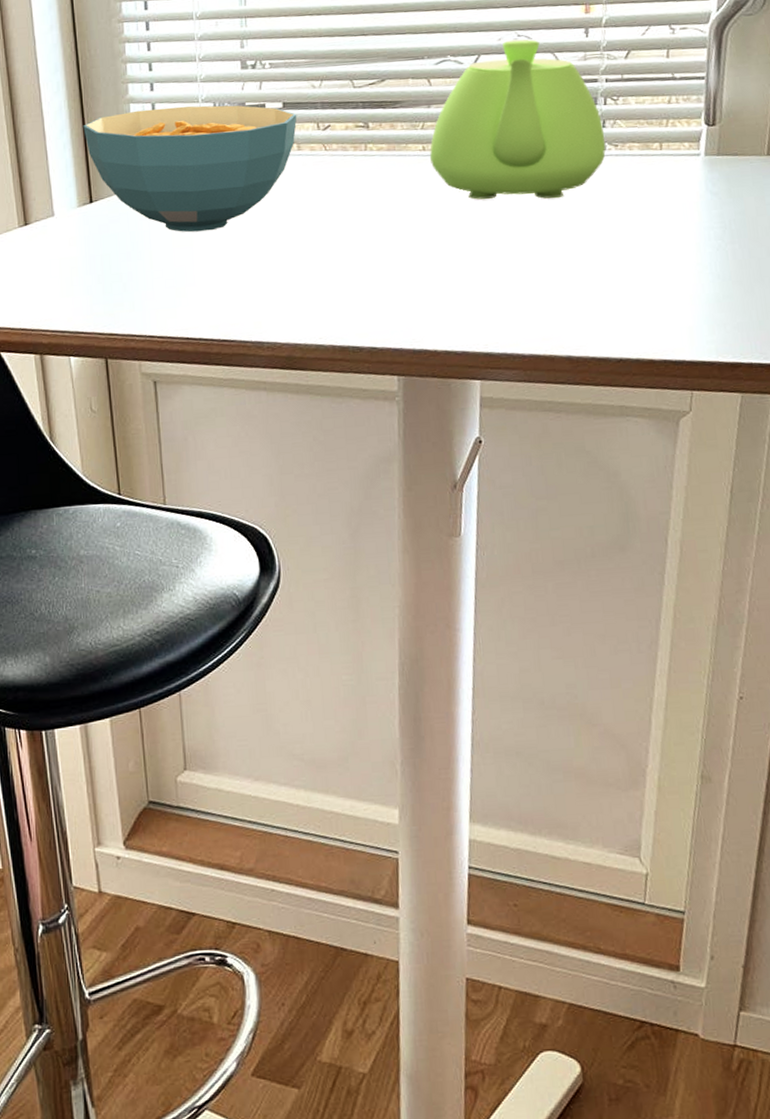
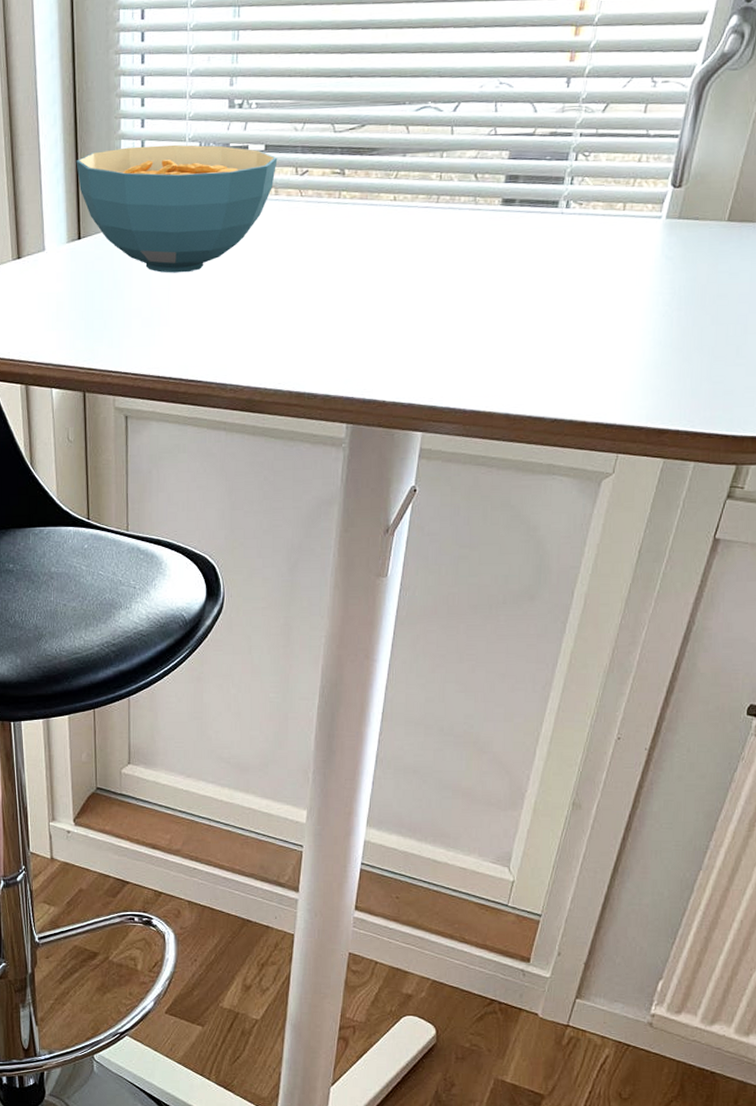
teapot: present [429,39,606,200] -> none [399,87,572,256]

